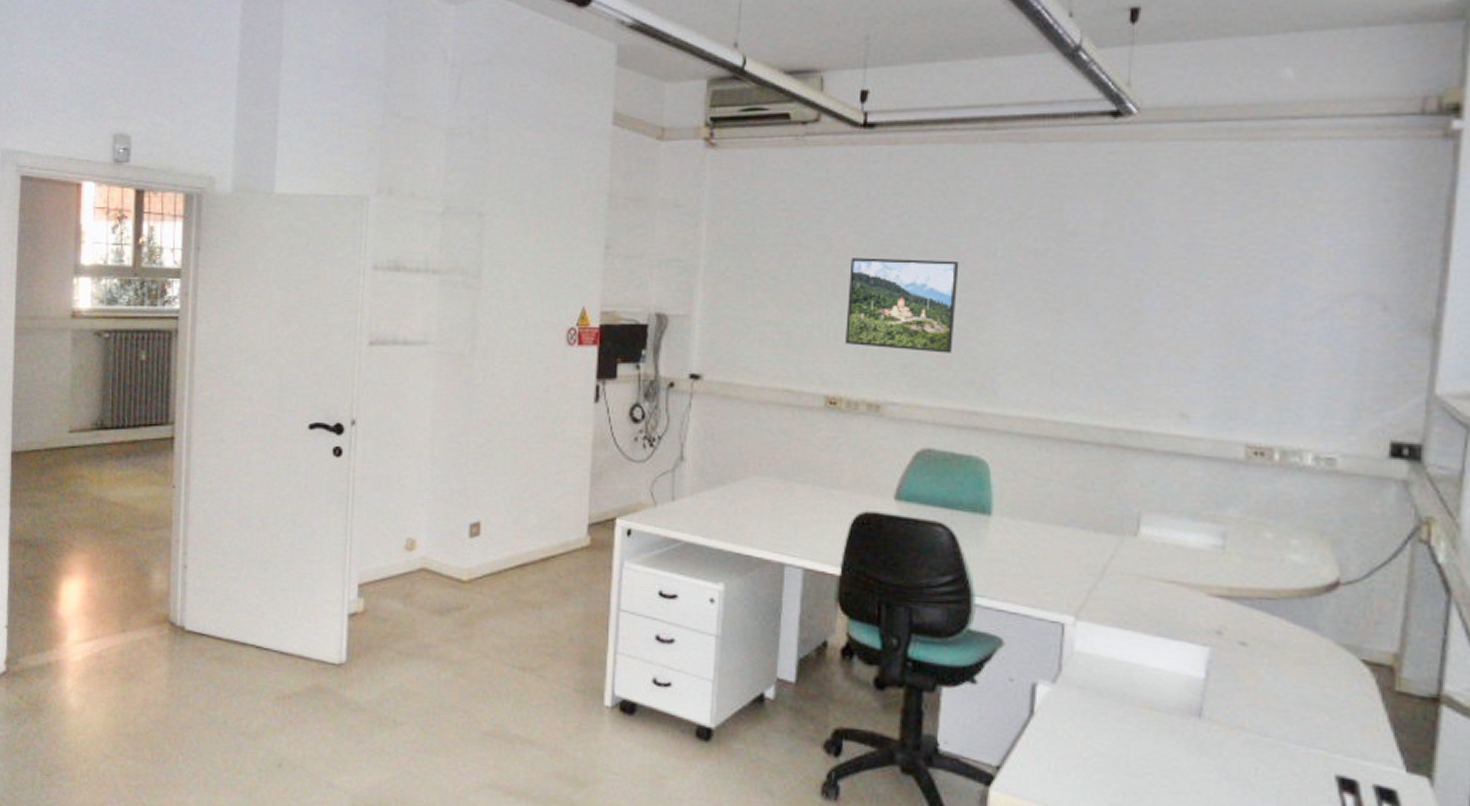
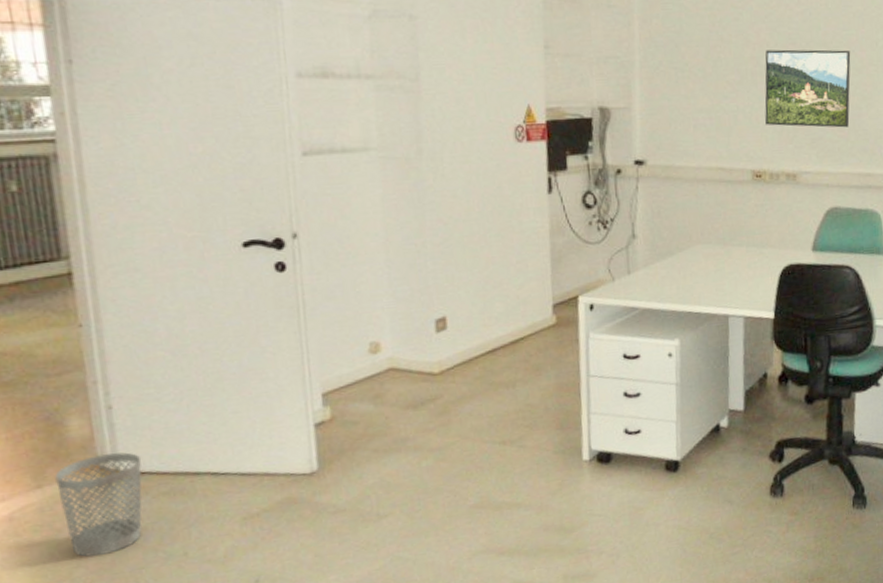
wastebasket: none [136,610,203,708] -> present [55,452,142,557]

